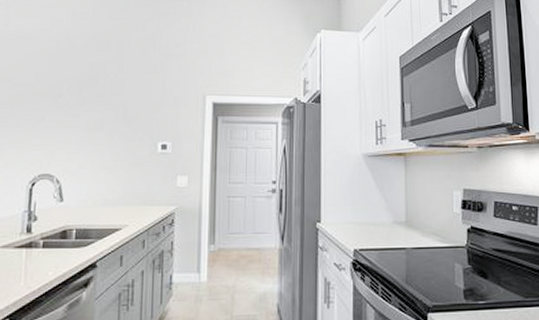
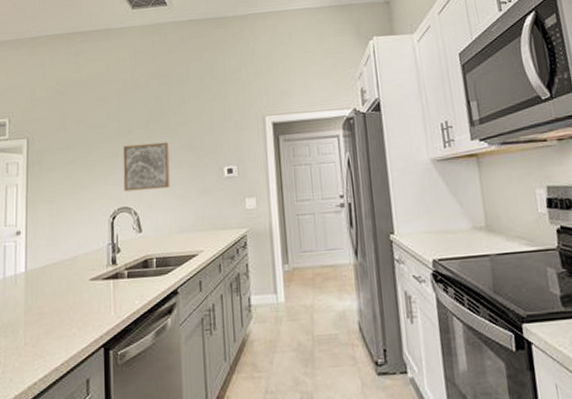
wall art: none [47,110,101,158] -> present [123,142,170,192]

